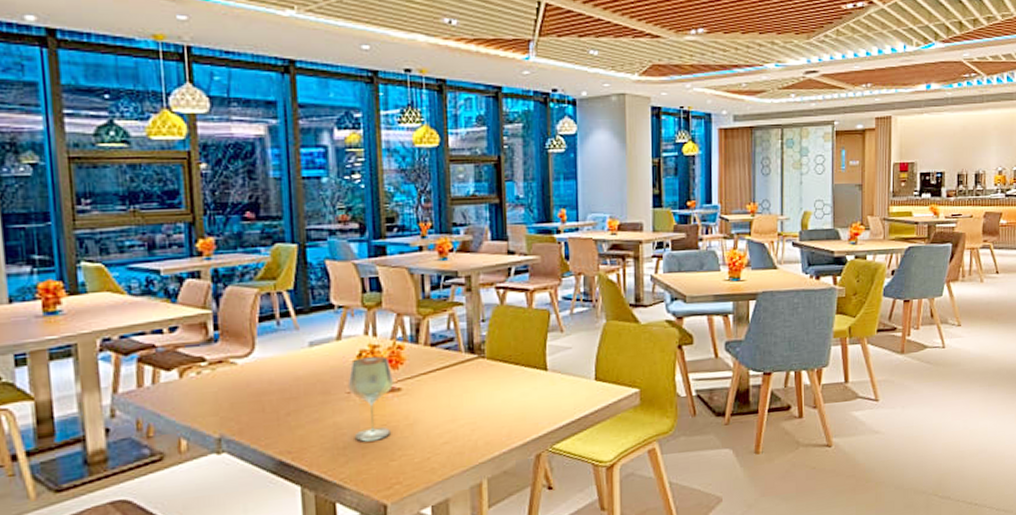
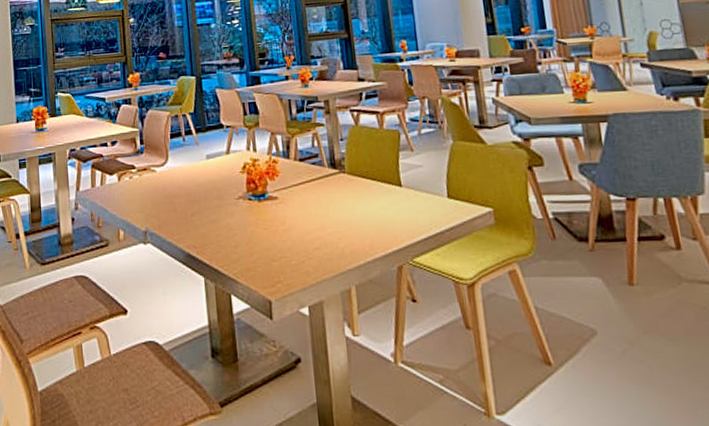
wine glass: present [347,356,394,442] -> none [236,169,272,242]

